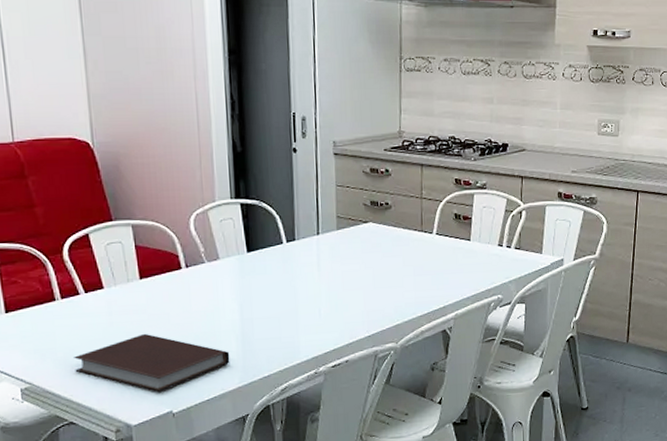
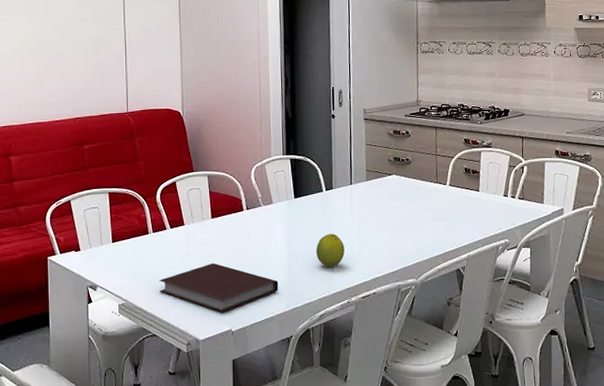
fruit: none [276,294,311,334] -> present [316,234,345,267]

